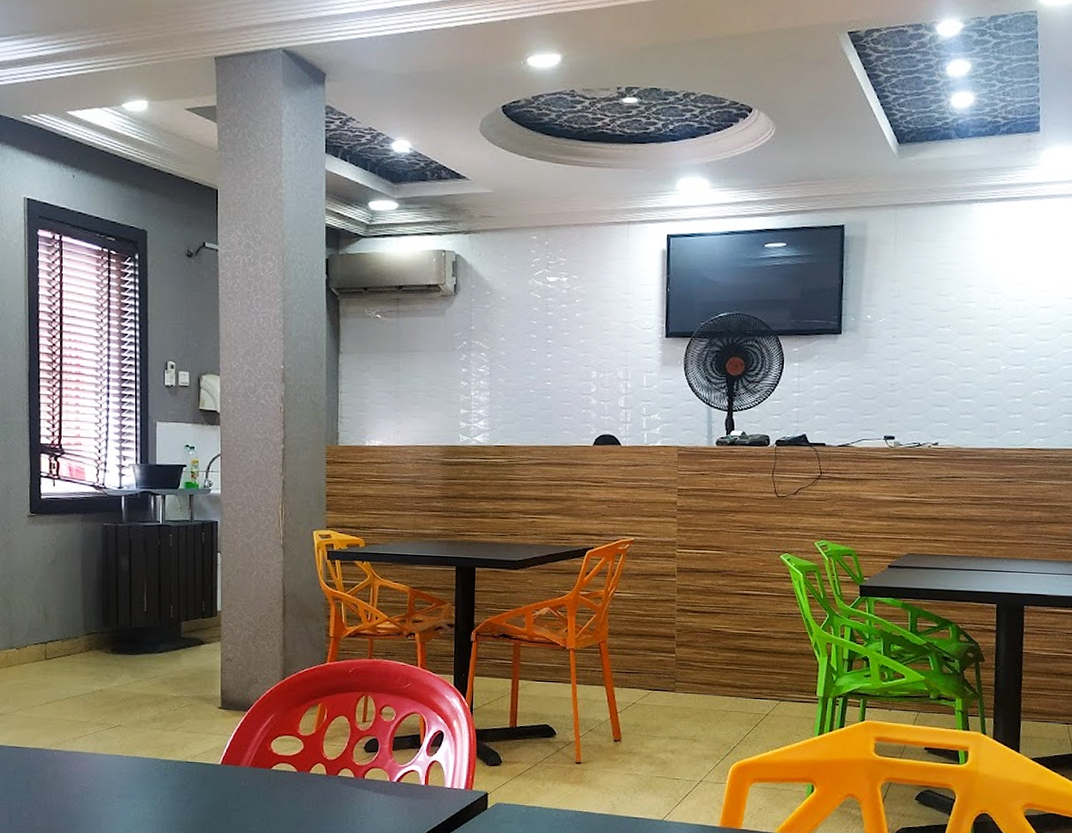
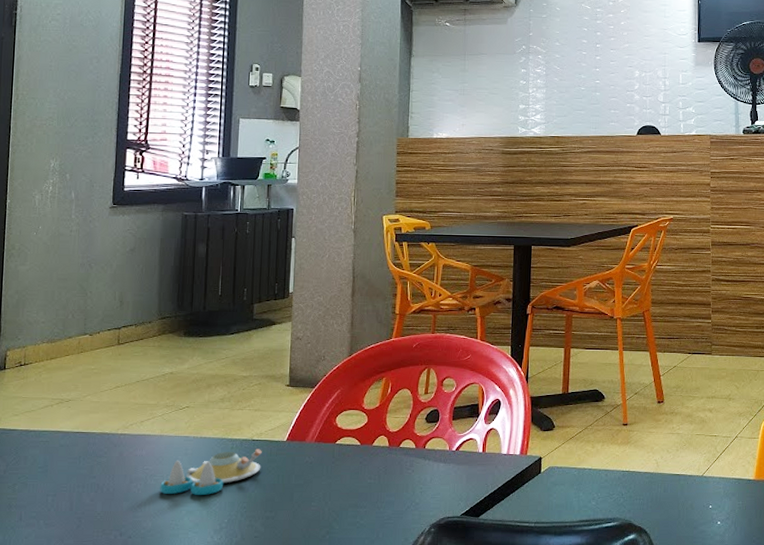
salt and pepper shaker set: none [96,771,197,815] -> present [160,449,262,495]

